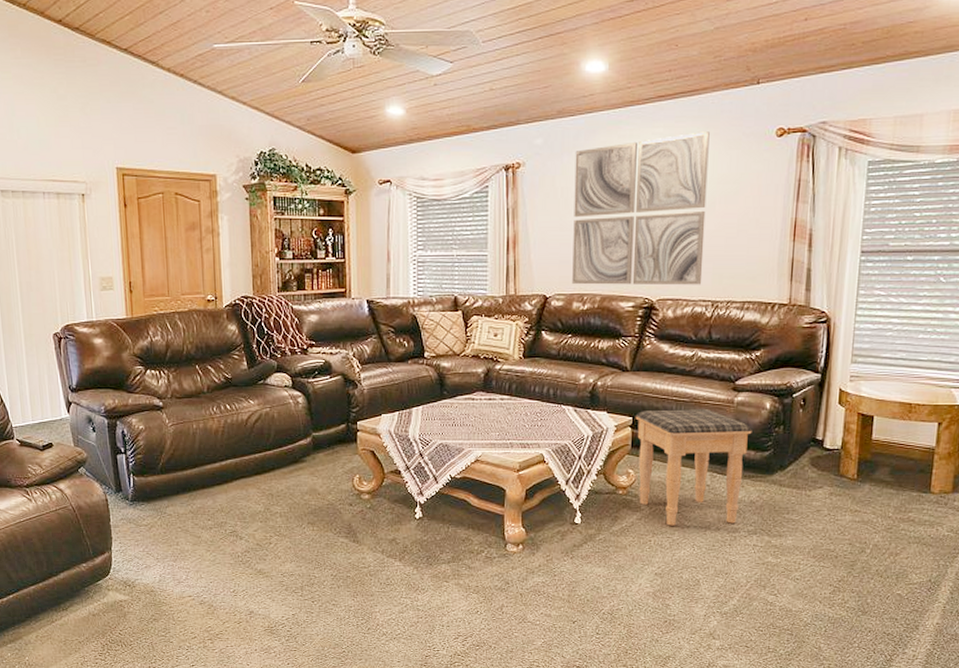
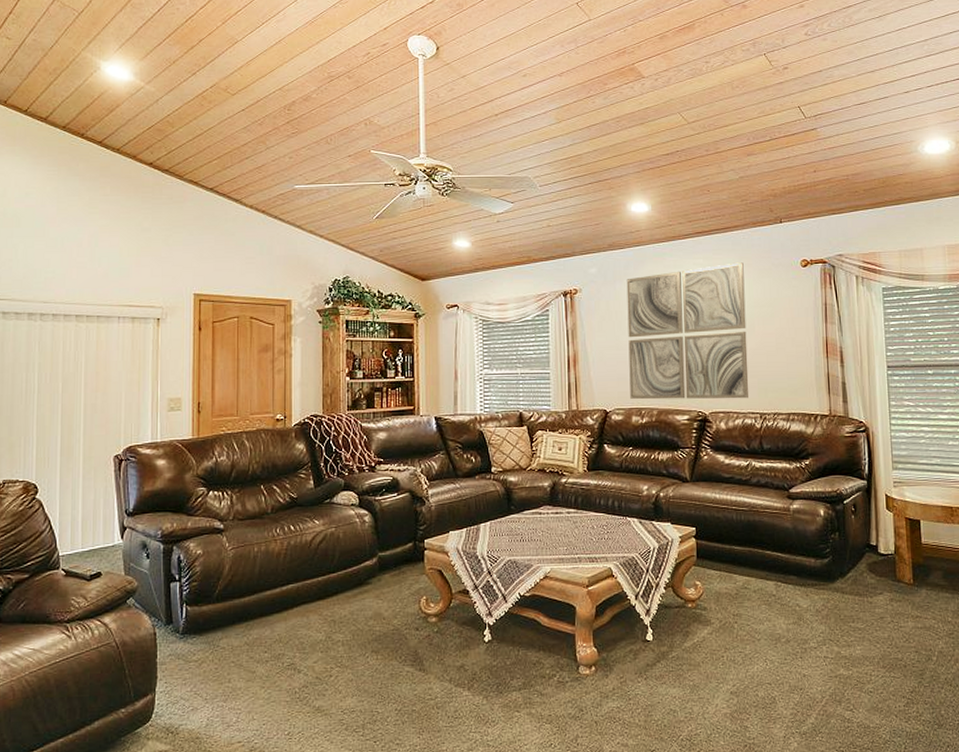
footstool: present [635,409,752,526] -> none [698,518,810,640]

